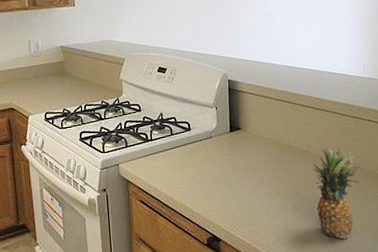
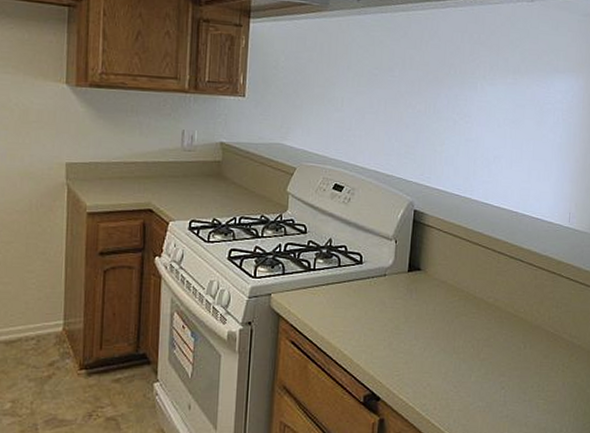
fruit: present [311,146,362,239] -> none [496,301,552,413]

